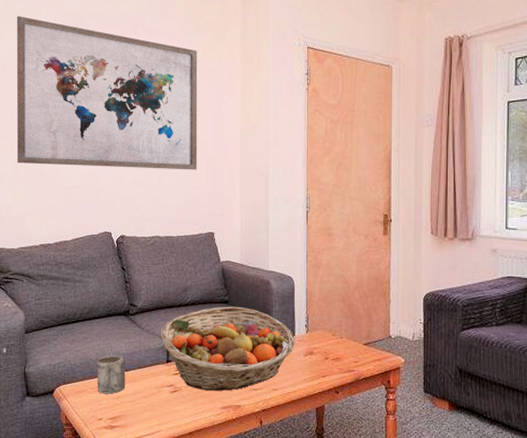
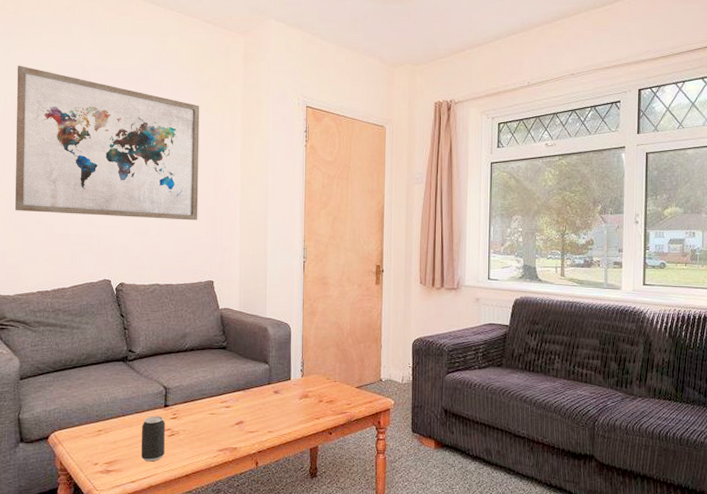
mug: present [97,354,125,394] -> none [93,400,123,439]
beverage can: none [145,371,168,418] -> present [142,416,165,462]
fruit basket: present [160,306,296,391] -> none [158,352,291,434]

